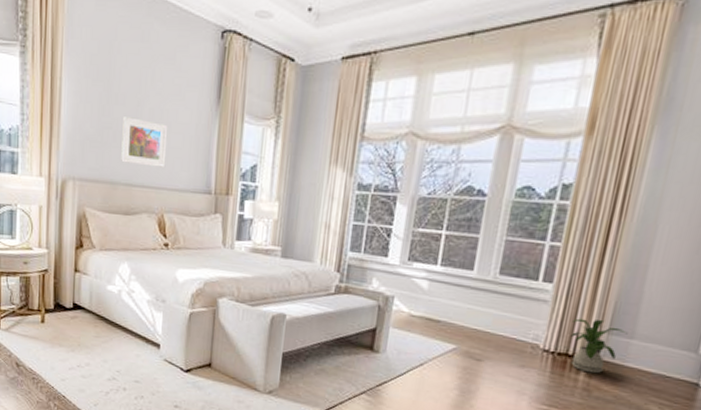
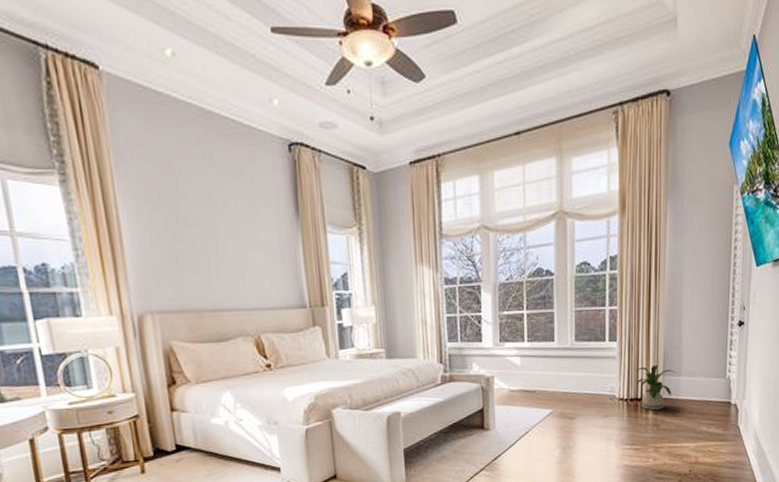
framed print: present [121,117,167,168] -> none [197,240,253,289]

